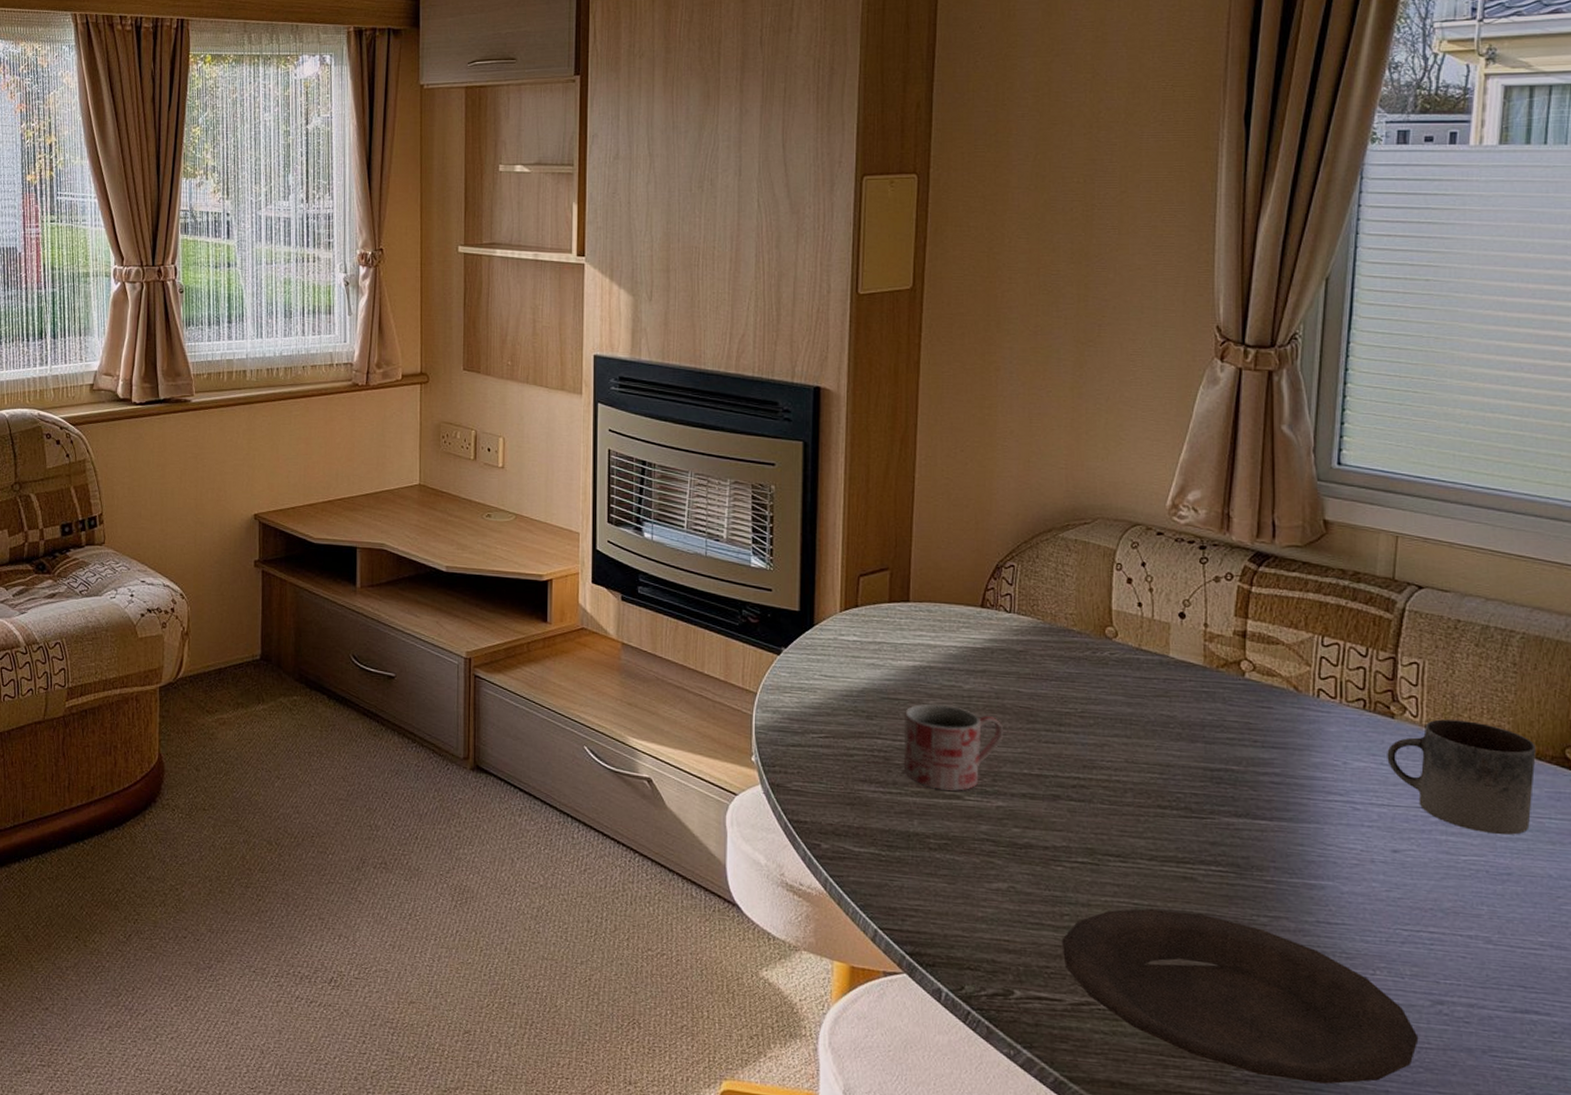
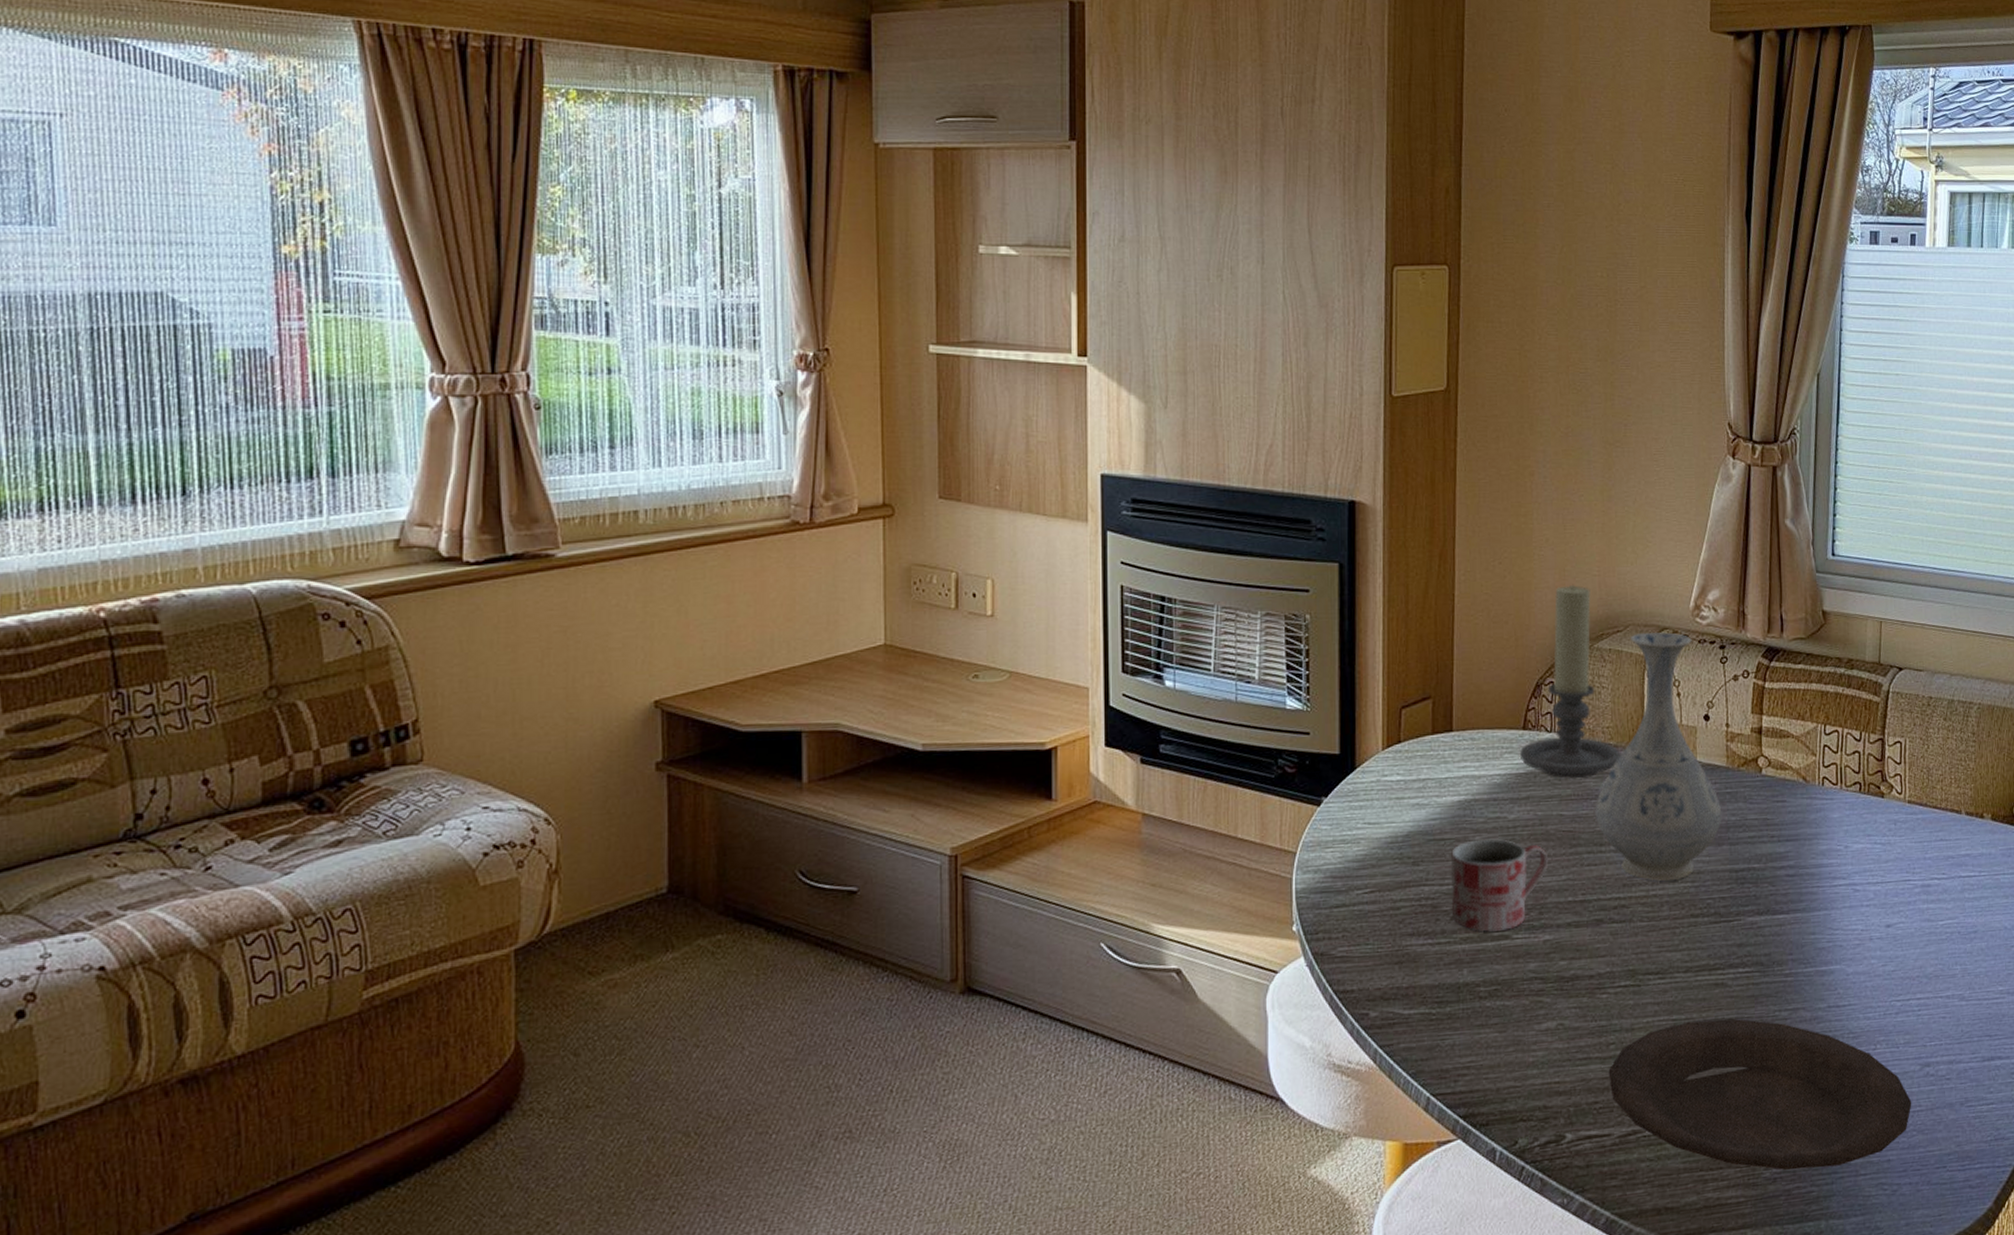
candle holder: none [978,475,1084,660] -> present [1520,584,1620,778]
vase: none [1055,526,1197,770] -> present [1595,632,1722,881]
mug: present [1387,719,1536,835] -> none [1879,792,1992,897]

